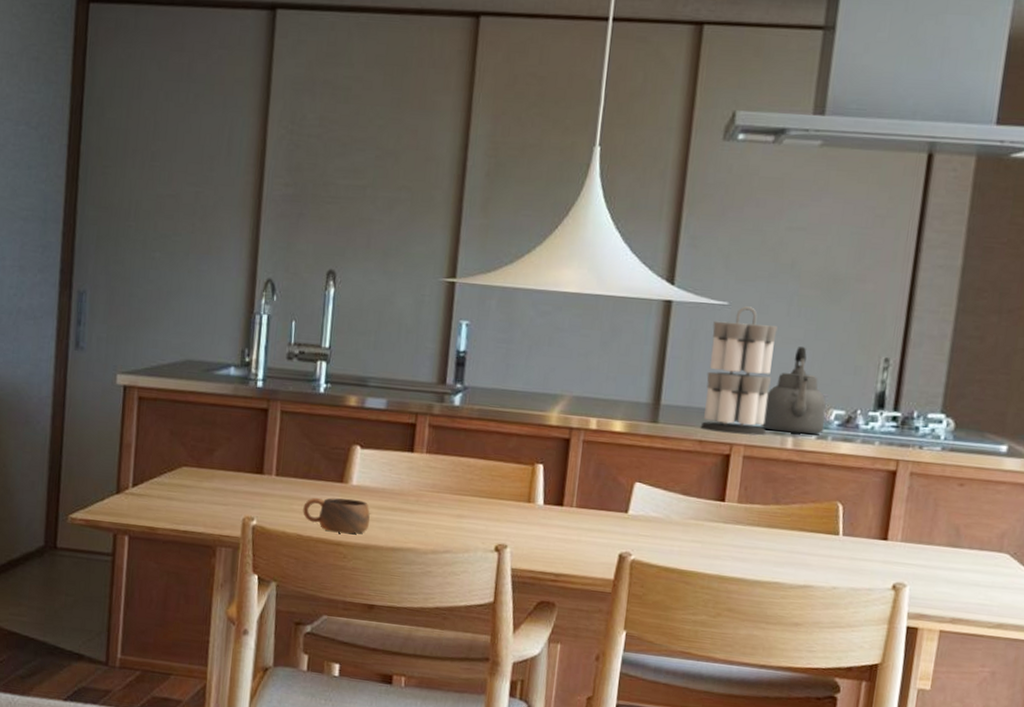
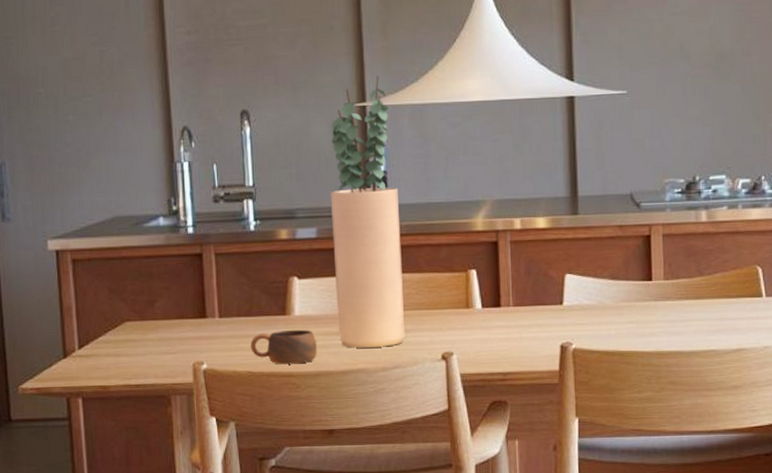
vase: none [393,252,479,530] -> present [330,75,406,348]
spice rack: present [700,306,778,436] -> none [616,92,681,215]
kettle: present [761,347,826,435] -> none [674,124,734,207]

